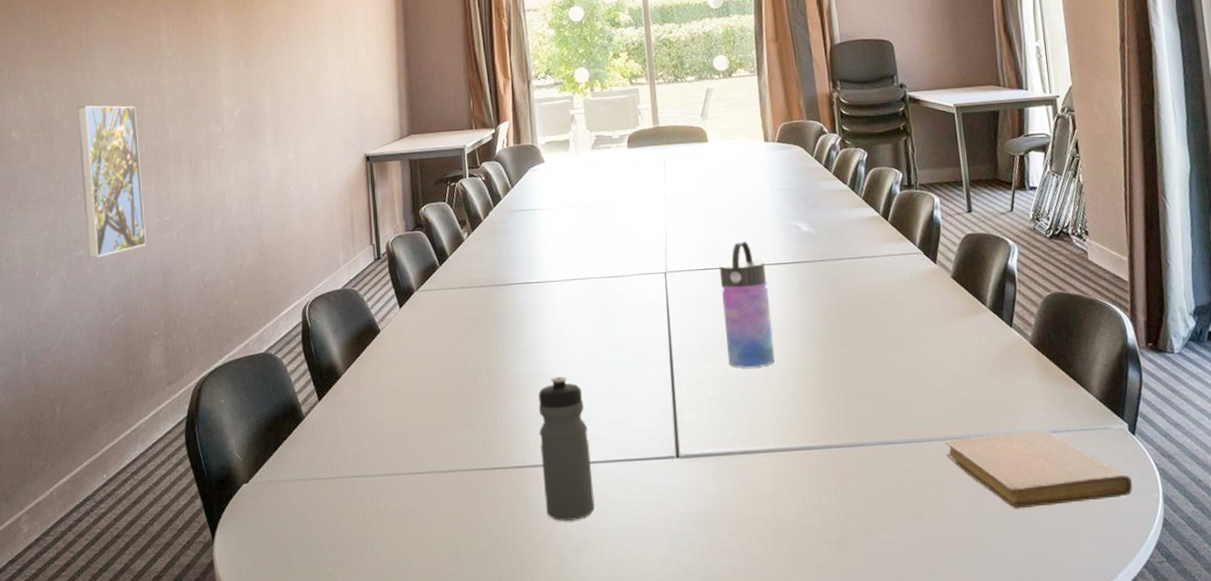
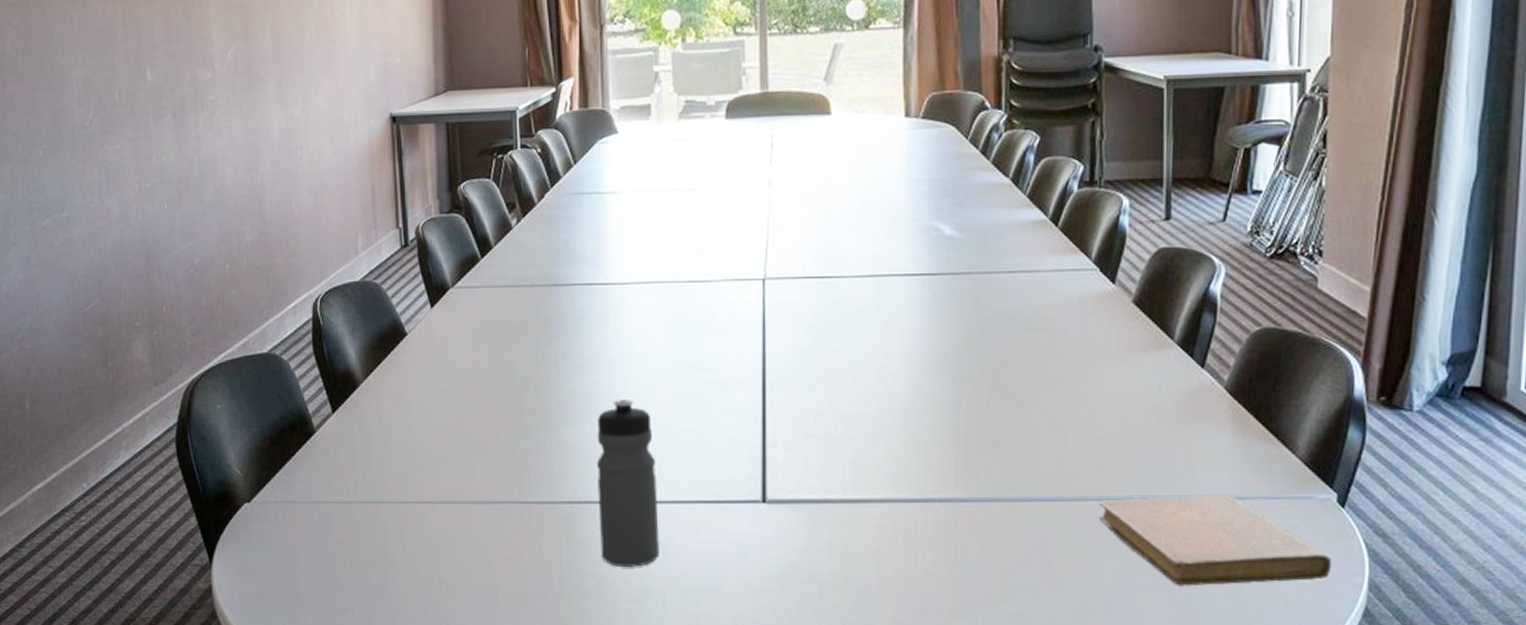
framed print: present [78,105,146,259] -> none [33,38,123,230]
water bottle: present [719,241,775,368] -> none [833,243,894,401]

